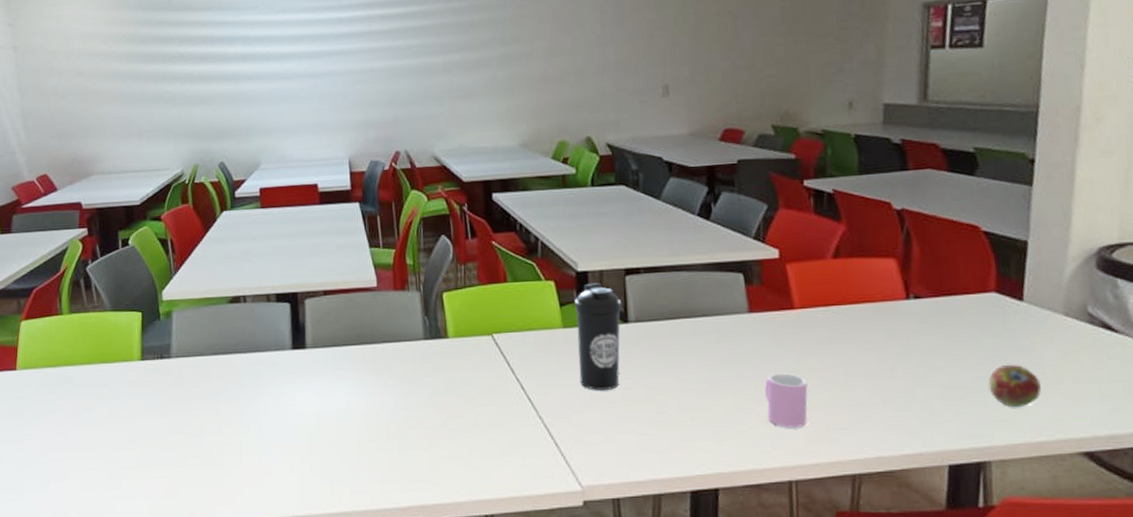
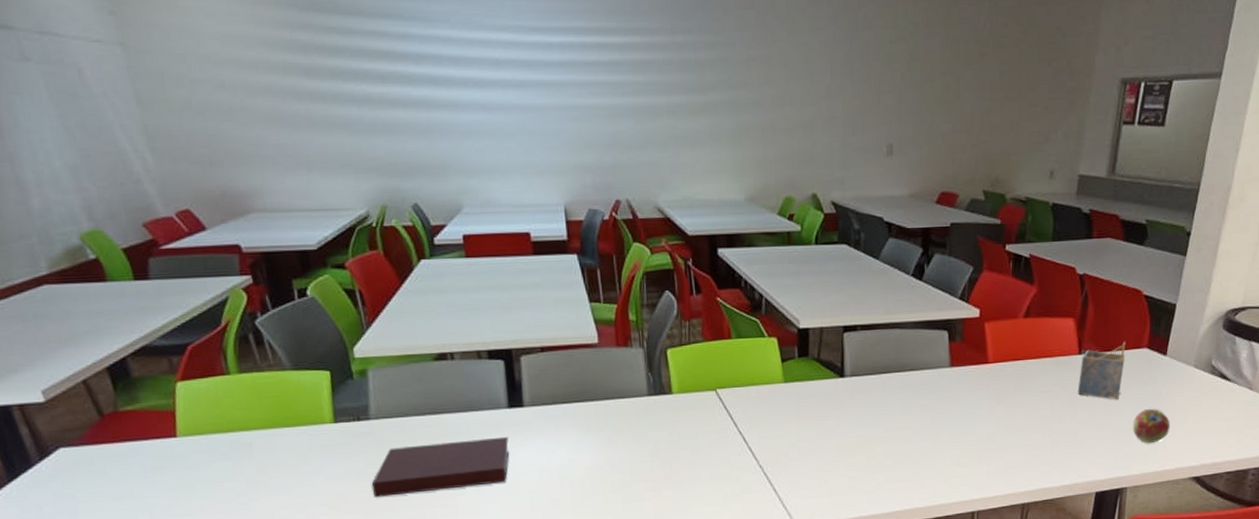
notebook: none [168,377,292,433] -> present [371,436,510,497]
water bottle: present [574,283,622,390] -> none [795,339,839,440]
cup: present [765,373,808,428] -> none [959,420,994,467]
napkin holder: none [909,284,968,353] -> present [1078,341,1126,400]

